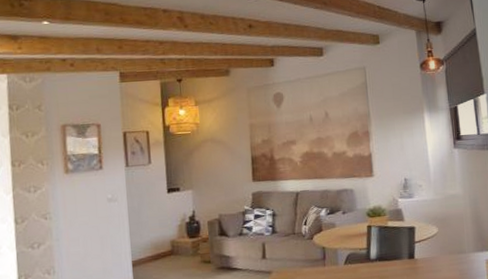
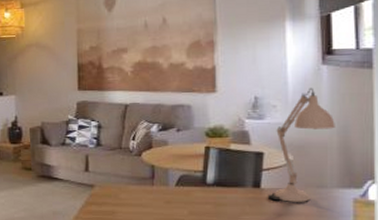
desk lamp: none [420,168,468,269] -> present [267,87,335,202]

